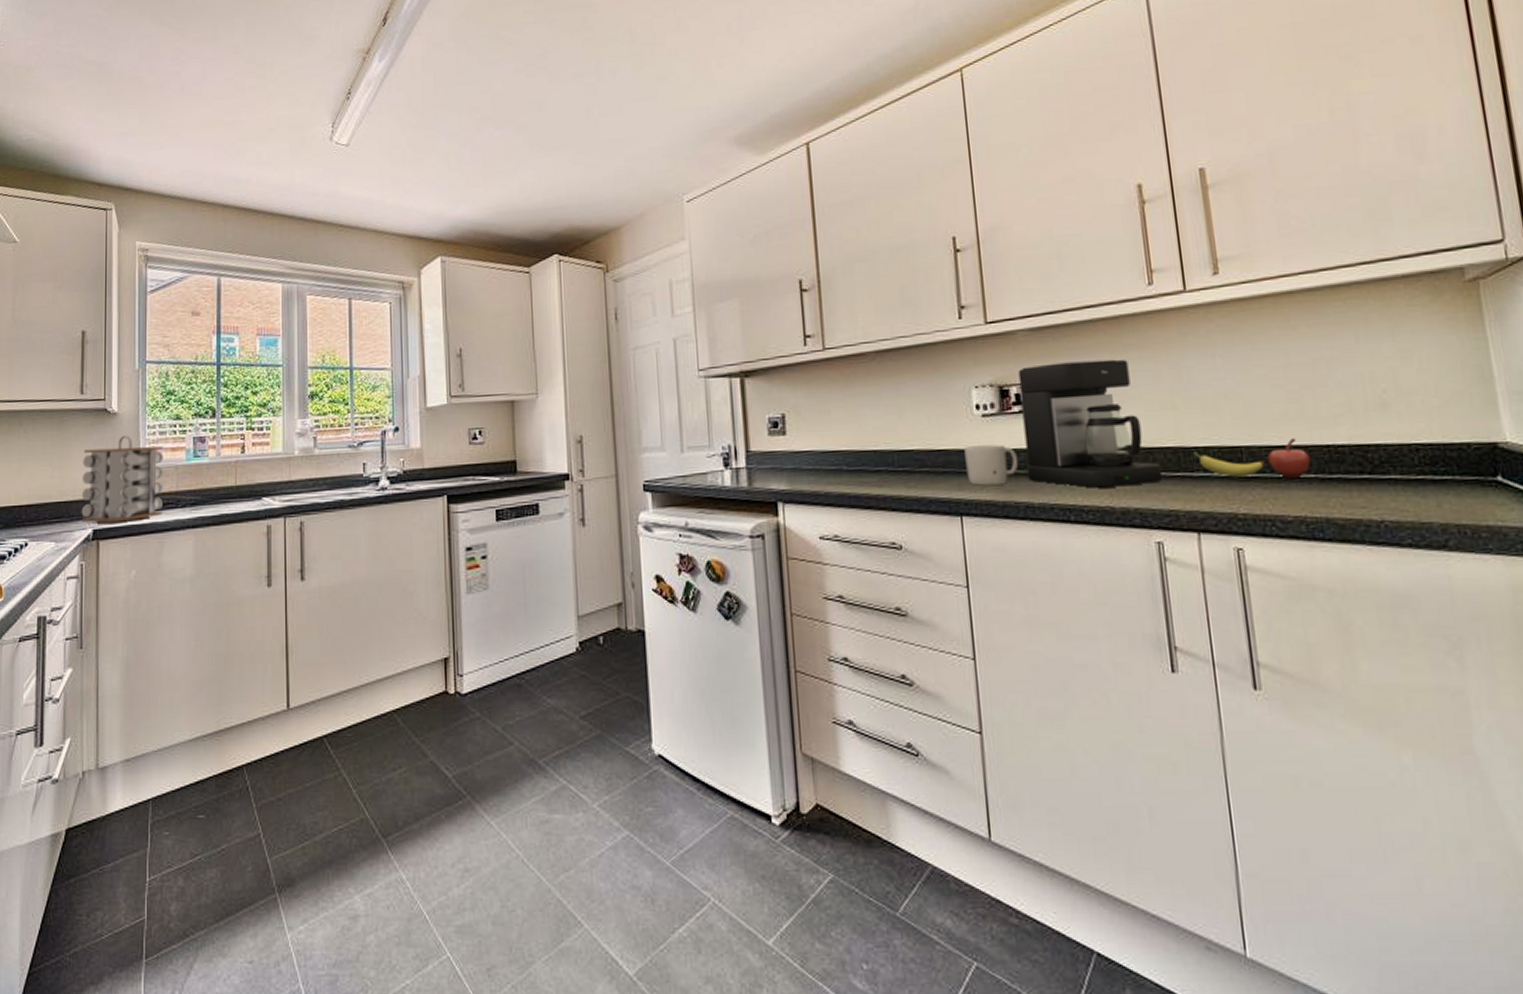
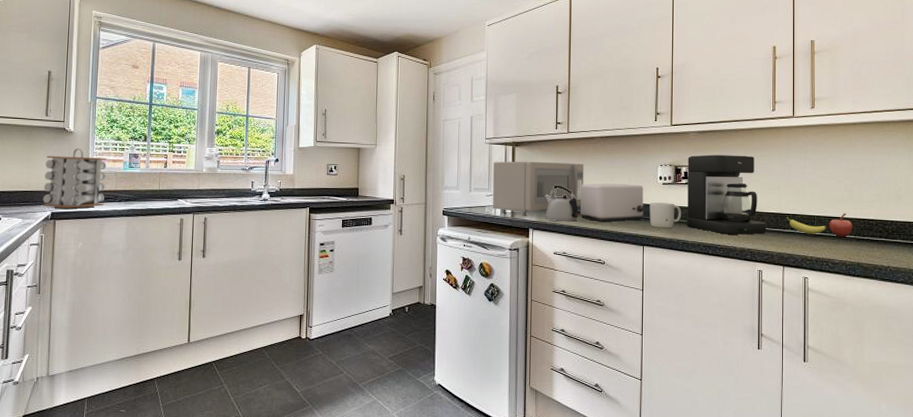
microwave: none [713,394,857,484] -> present [492,161,584,216]
kettle: none [796,430,853,490] -> present [544,185,579,222]
toaster: none [851,419,956,484] -> present [580,183,644,222]

